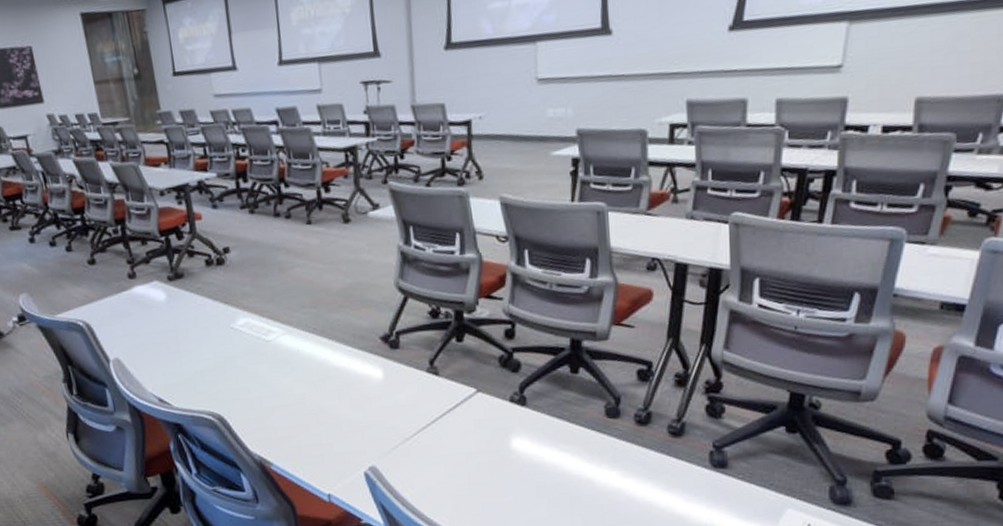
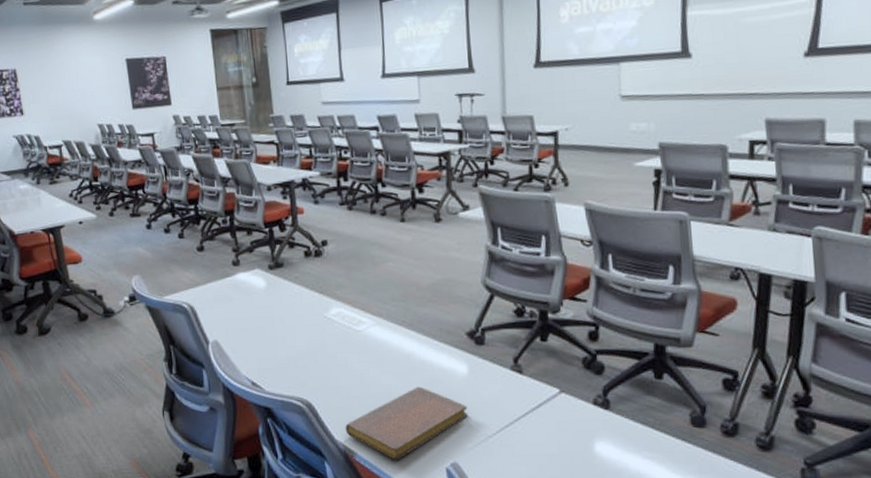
notebook: none [259,393,385,468] -> present [345,386,468,460]

